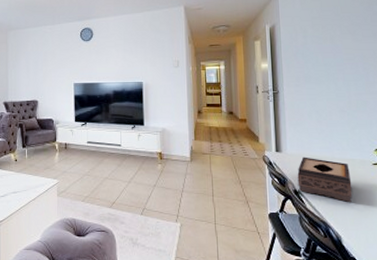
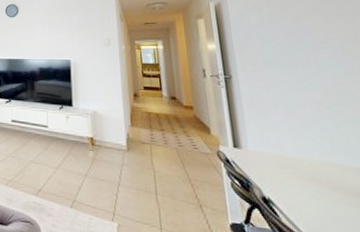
tissue box: present [297,157,353,203] -> none [264,156,347,223]

